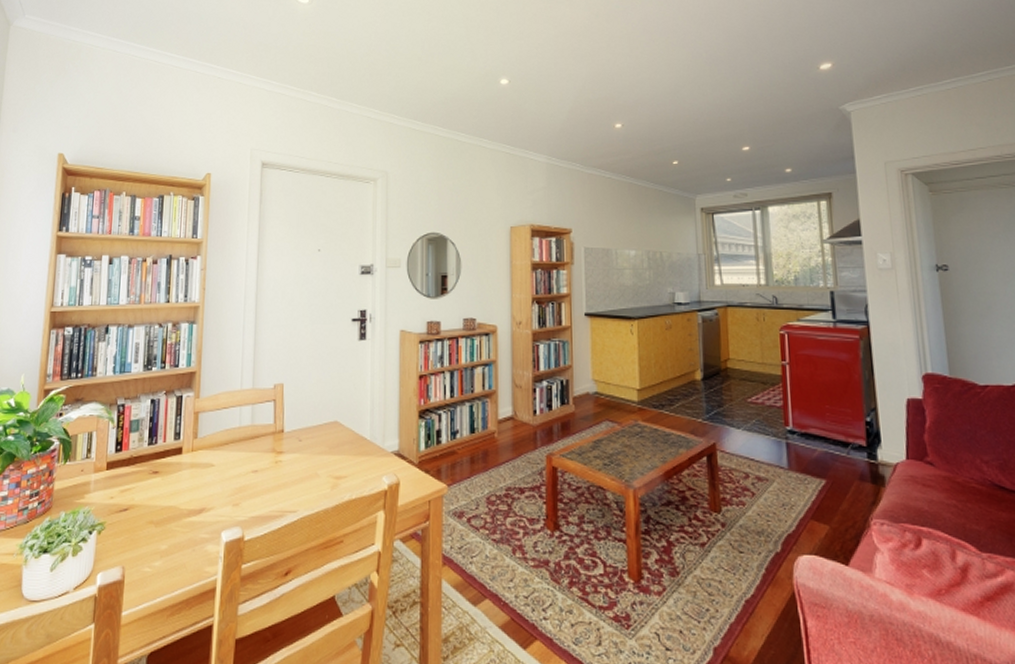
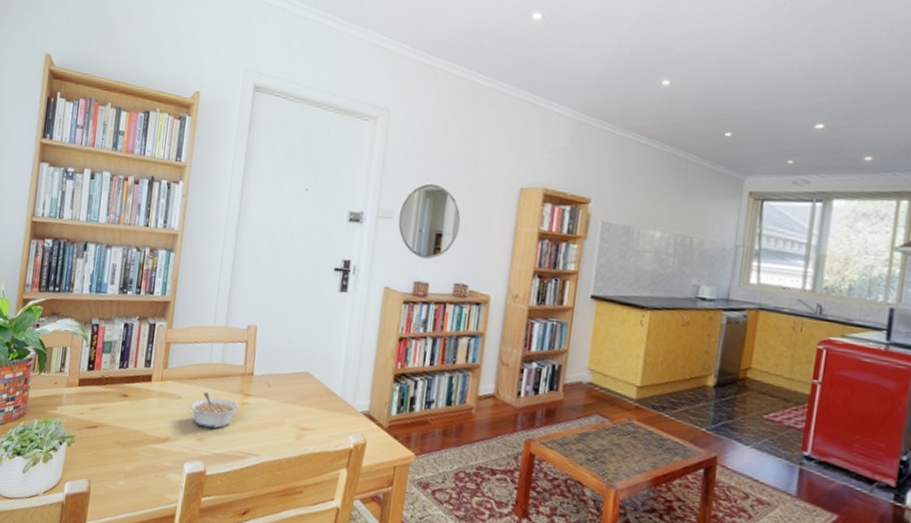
legume: none [222,455,271,492] -> present [189,391,238,429]

